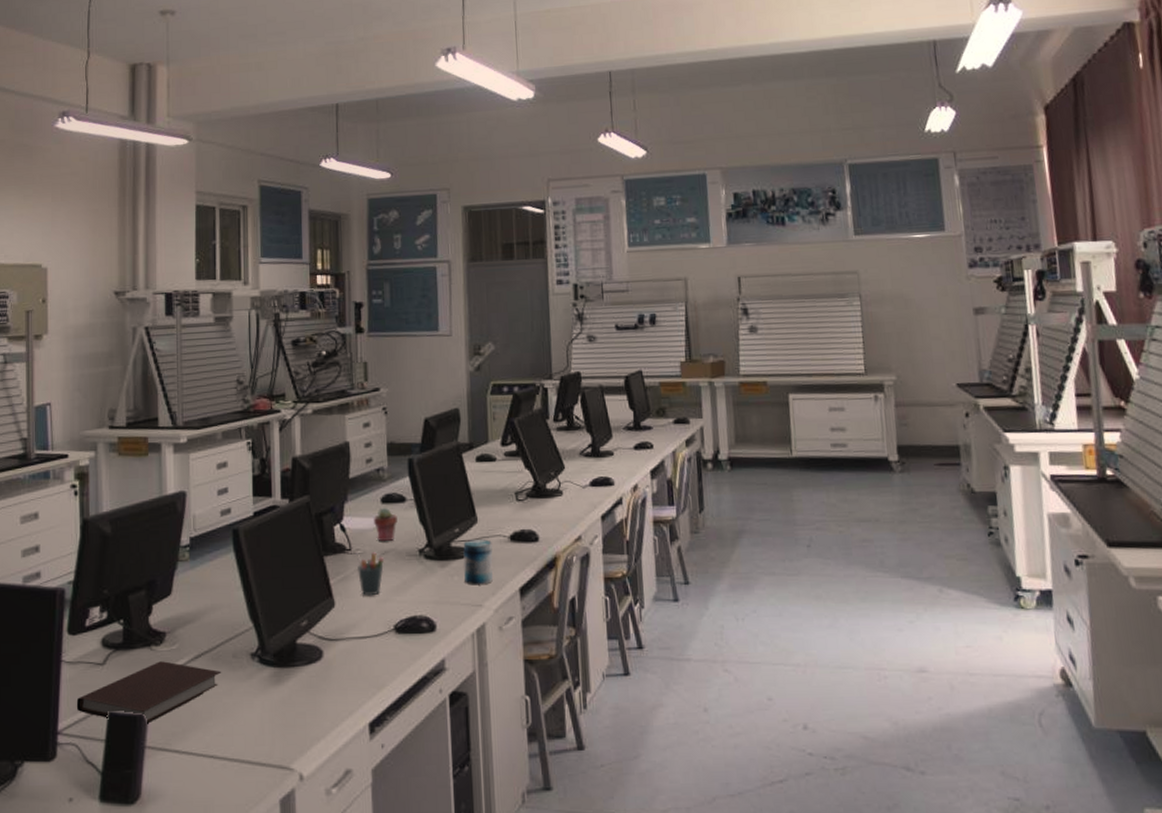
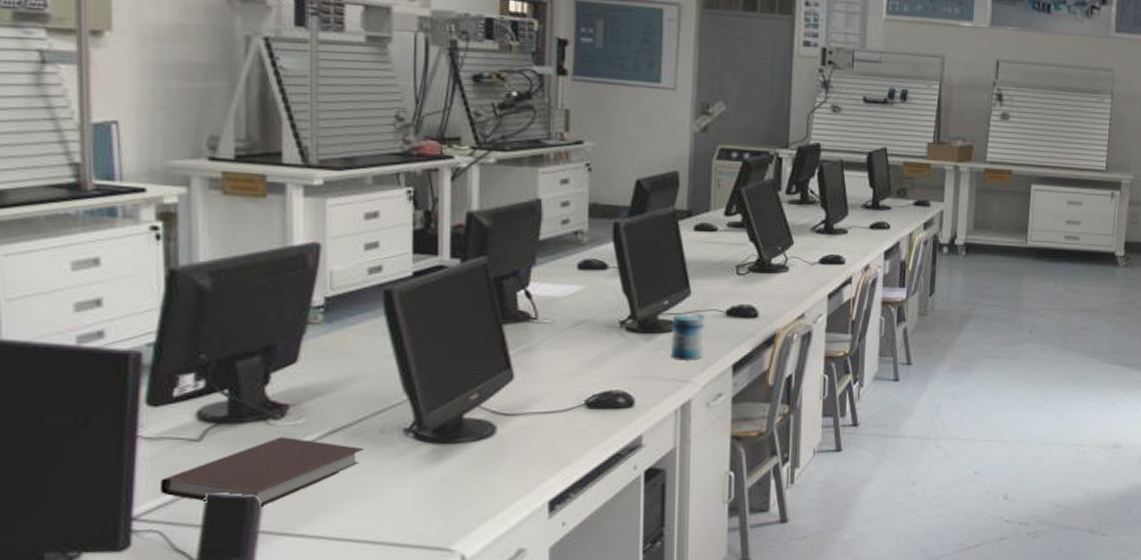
pen holder: present [356,551,384,596] -> none [543,321,576,369]
potted succulent: present [374,508,398,541] -> none [567,275,596,310]

